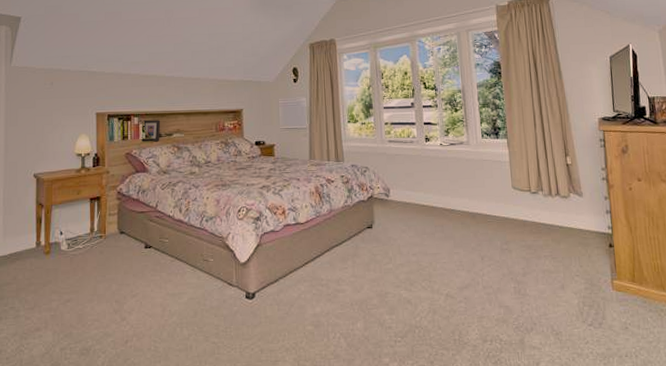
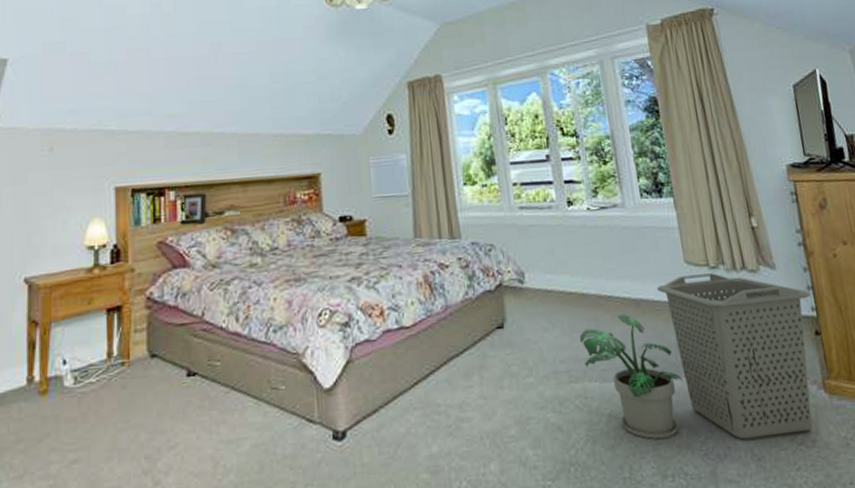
potted plant: none [429,223,504,315] -> present [580,314,683,440]
laundry basket: none [489,197,609,319] -> present [656,273,813,440]

